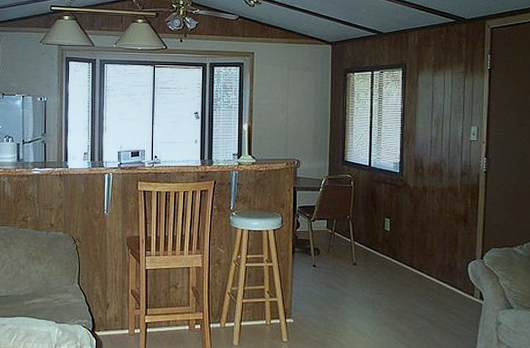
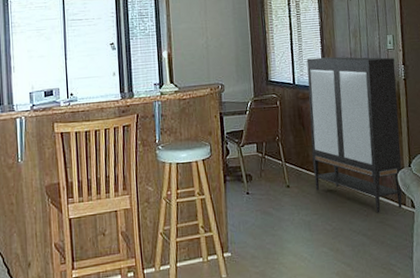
storage cabinet: none [382,143,477,300] -> present [306,56,403,213]

